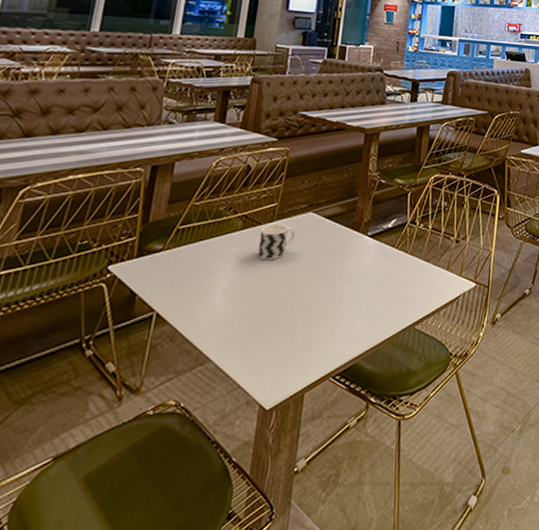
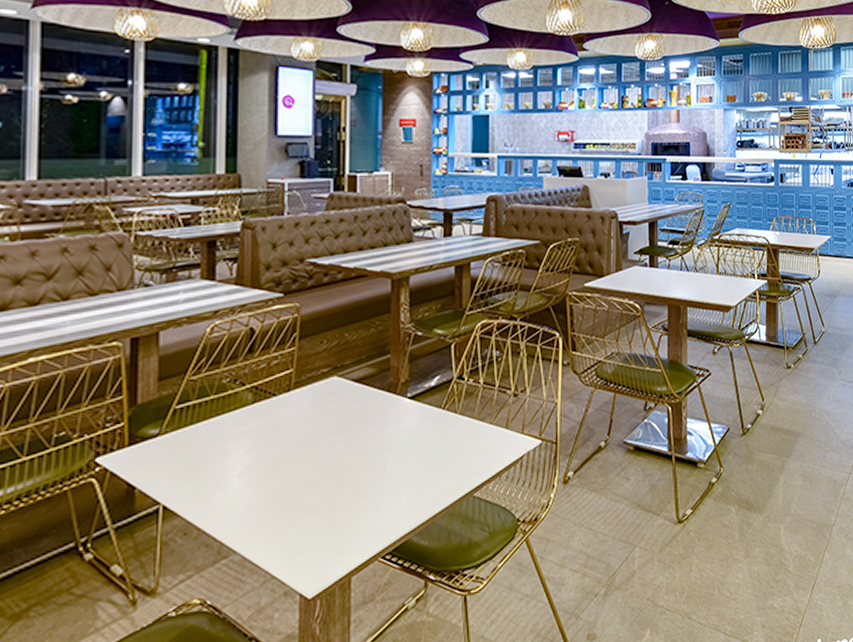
cup: present [257,224,296,260] -> none [276,392,319,436]

